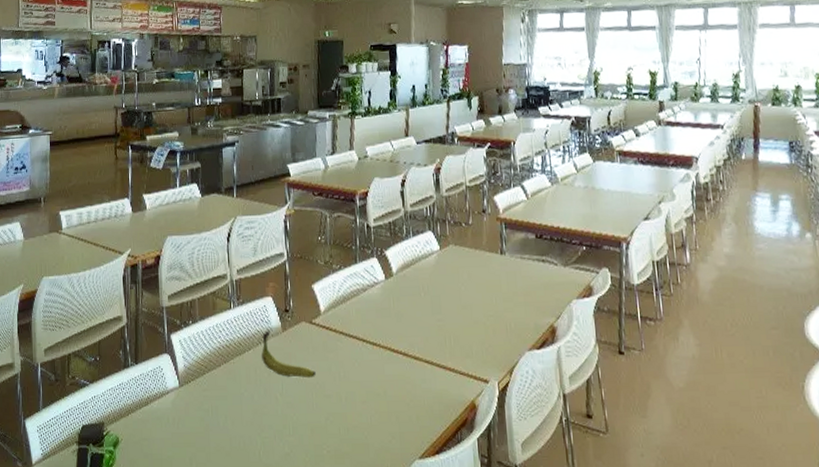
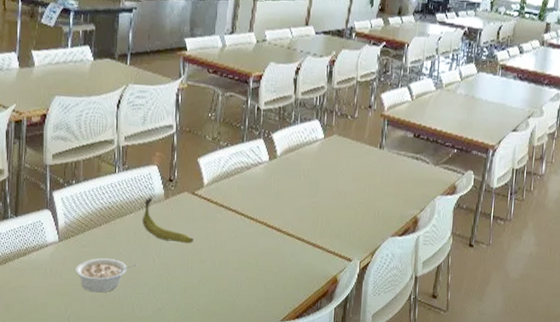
legume: none [198,401,261,440] -> present [76,258,138,293]

